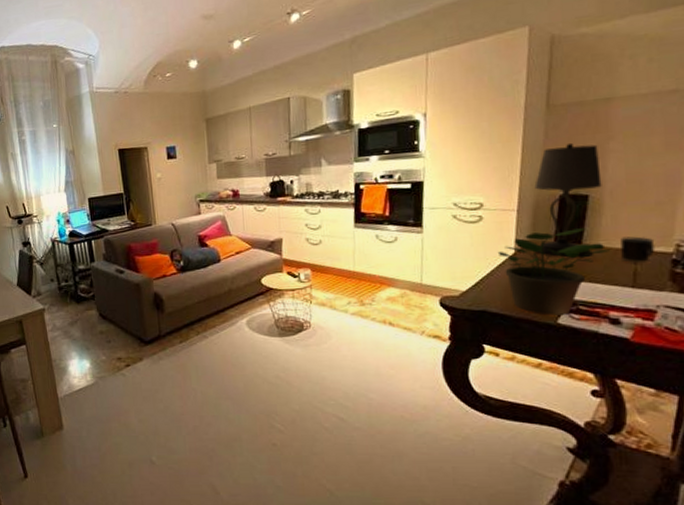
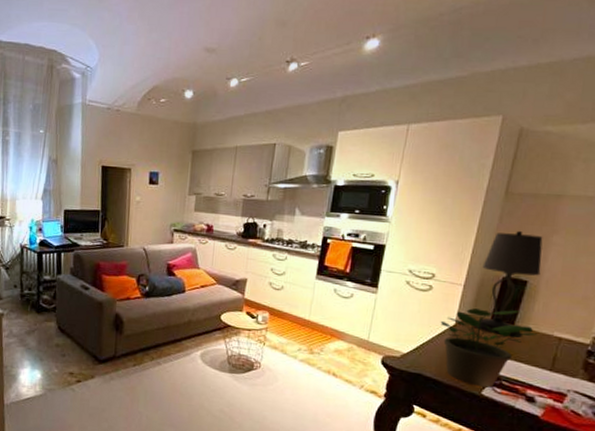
mug: present [620,236,655,264] -> none [544,324,576,351]

